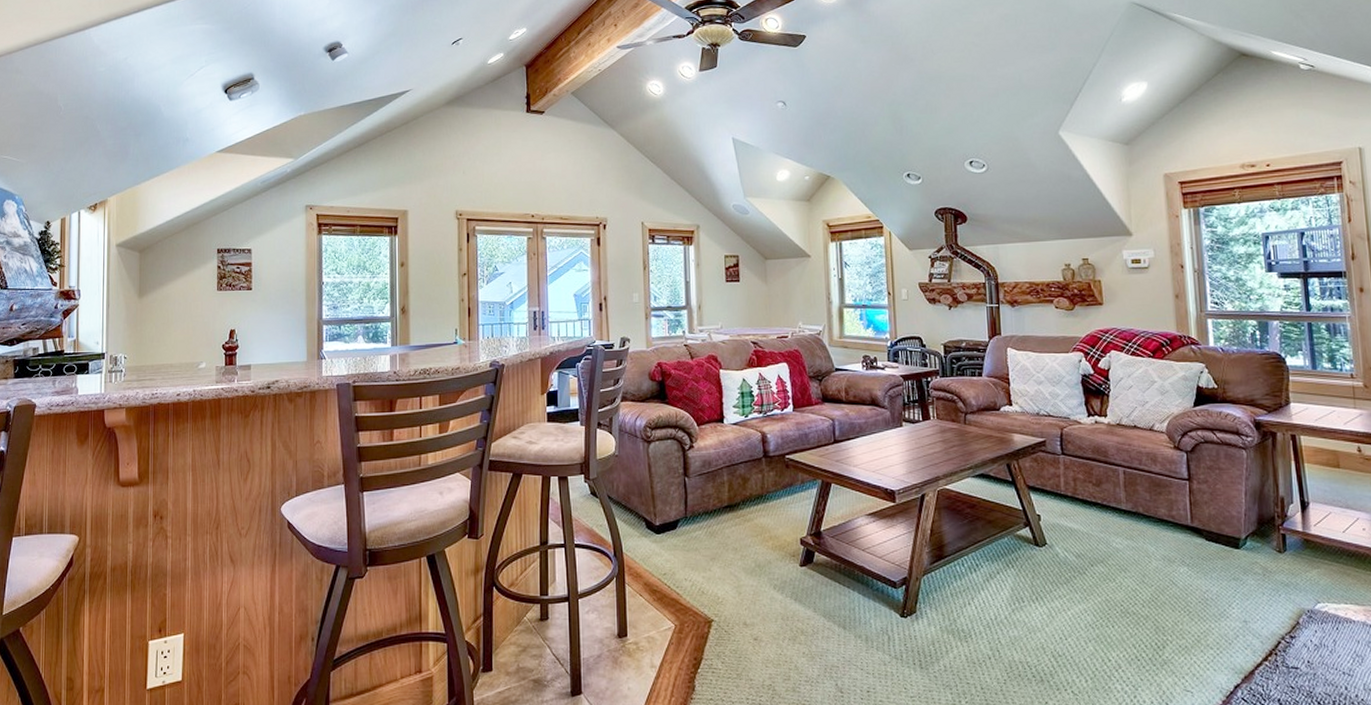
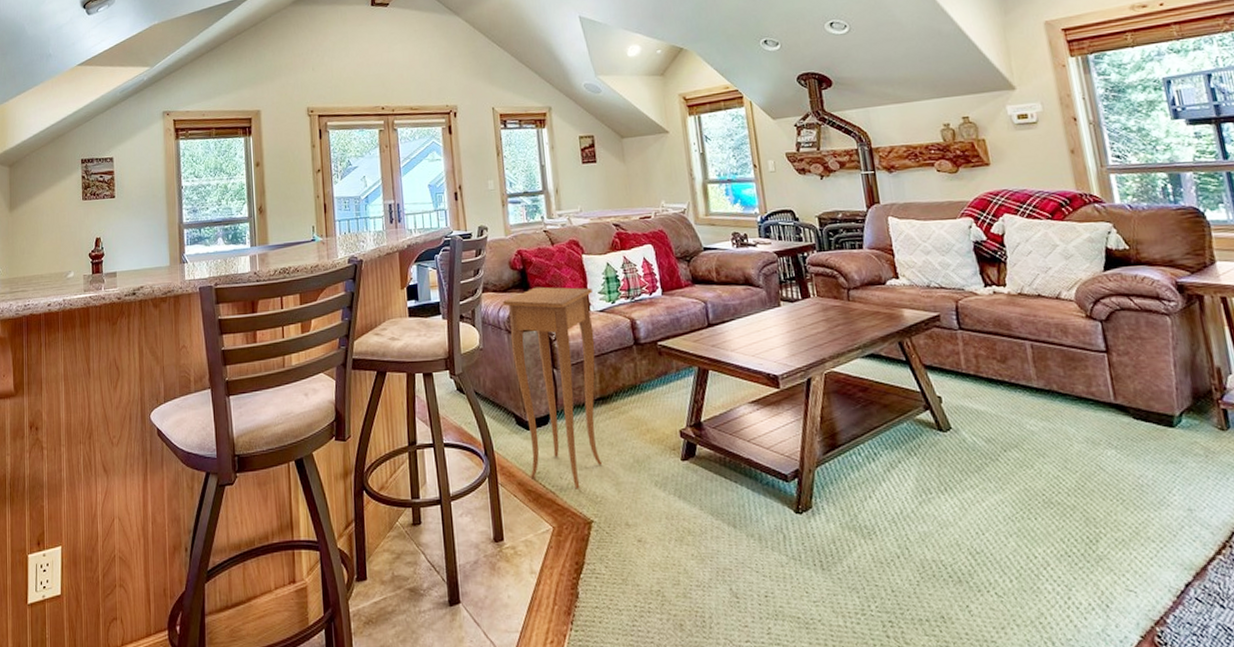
side table: none [641,398,727,590] -> present [503,286,602,489]

